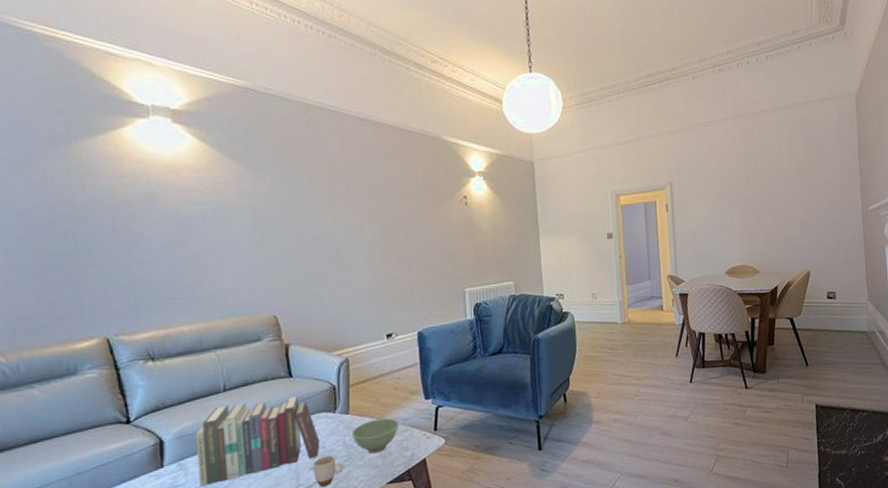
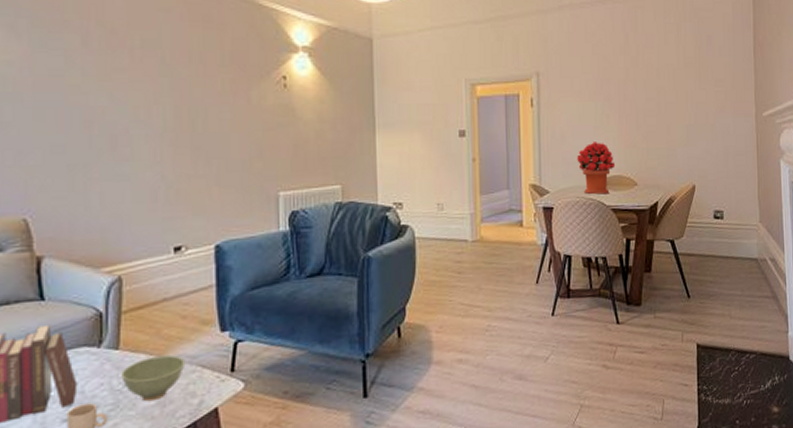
bouquet: none [706,238,740,282] -> present [577,142,616,195]

